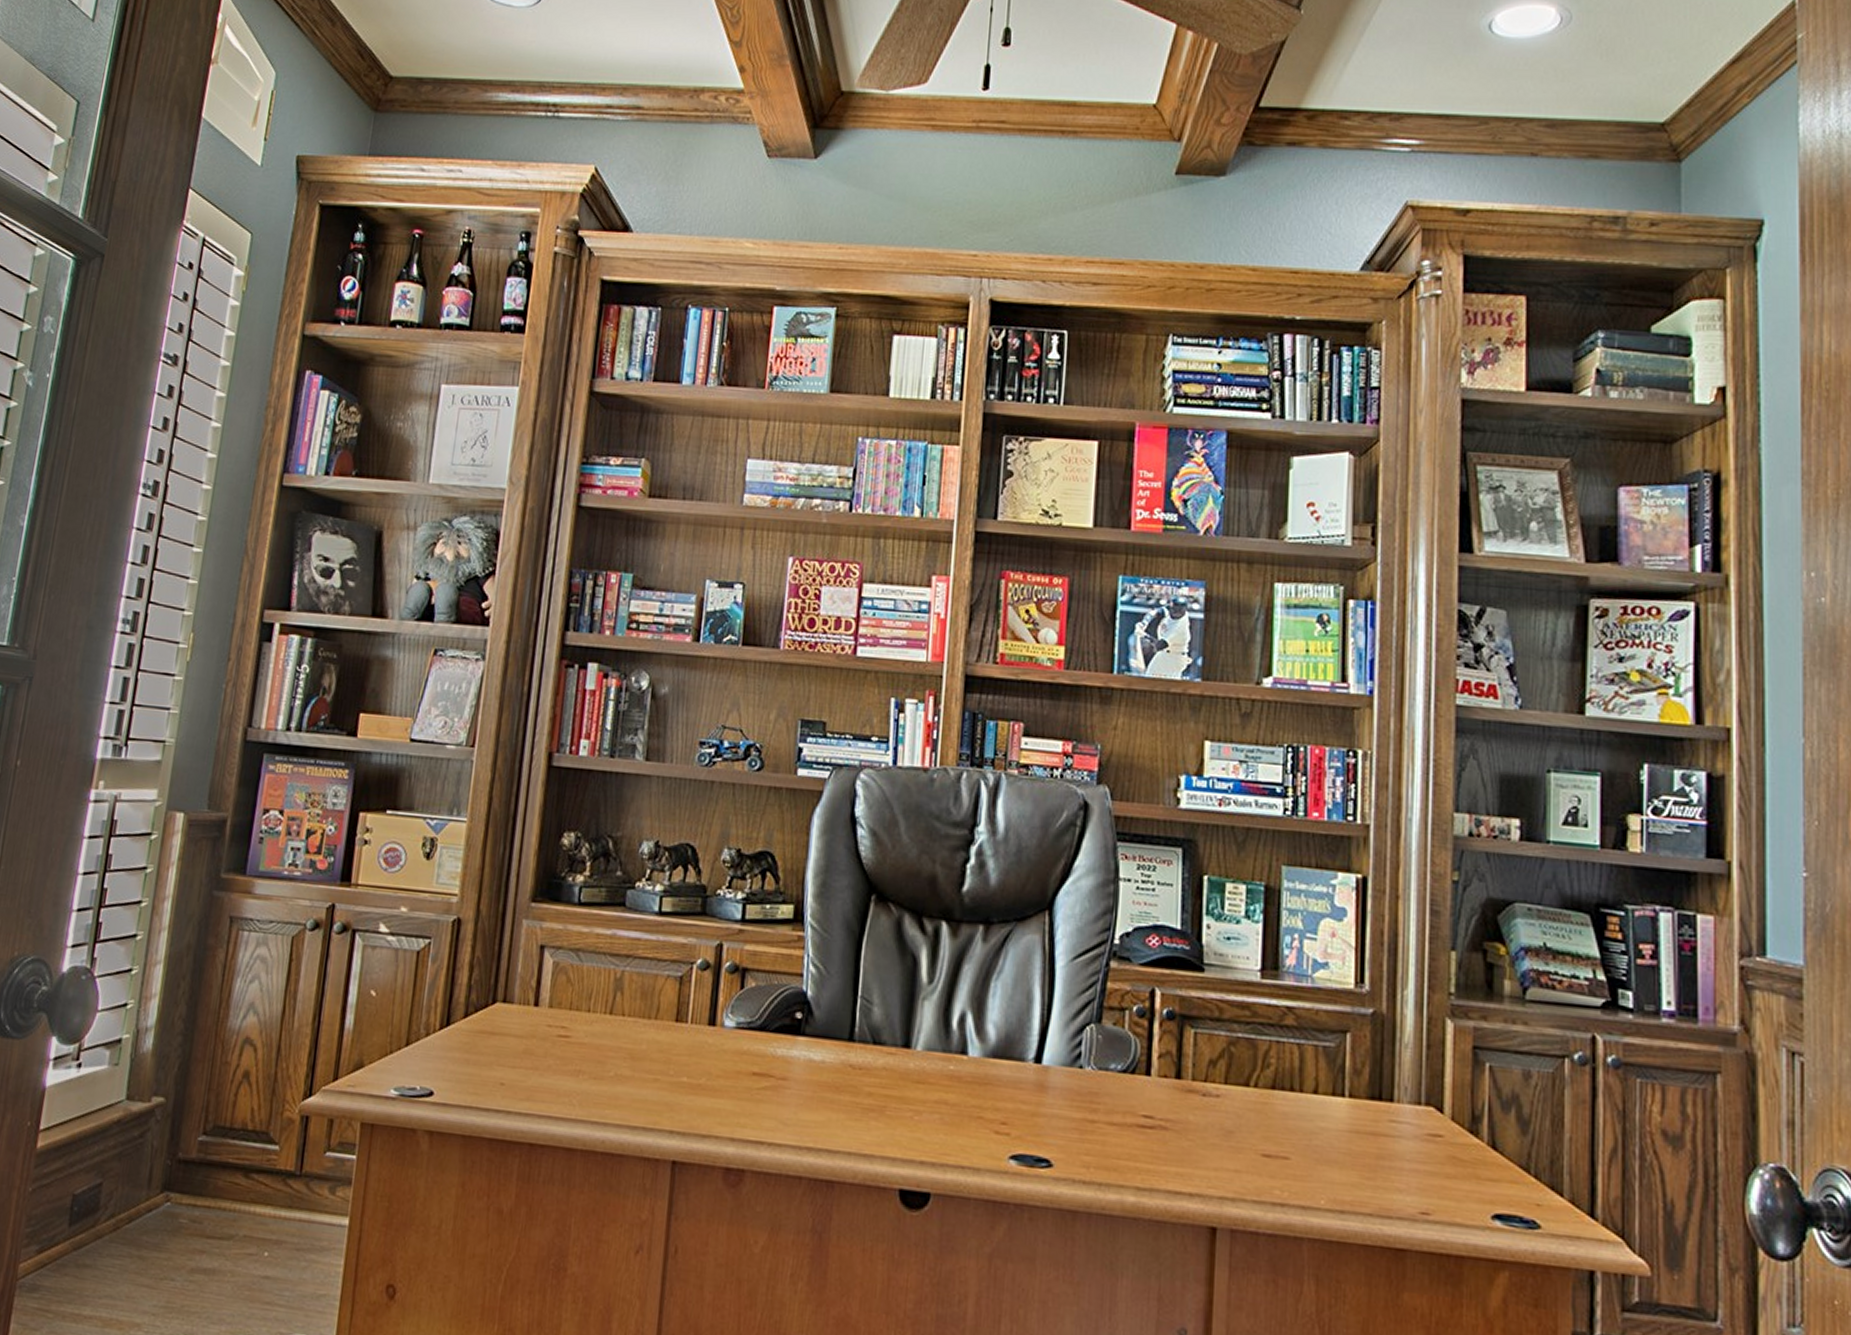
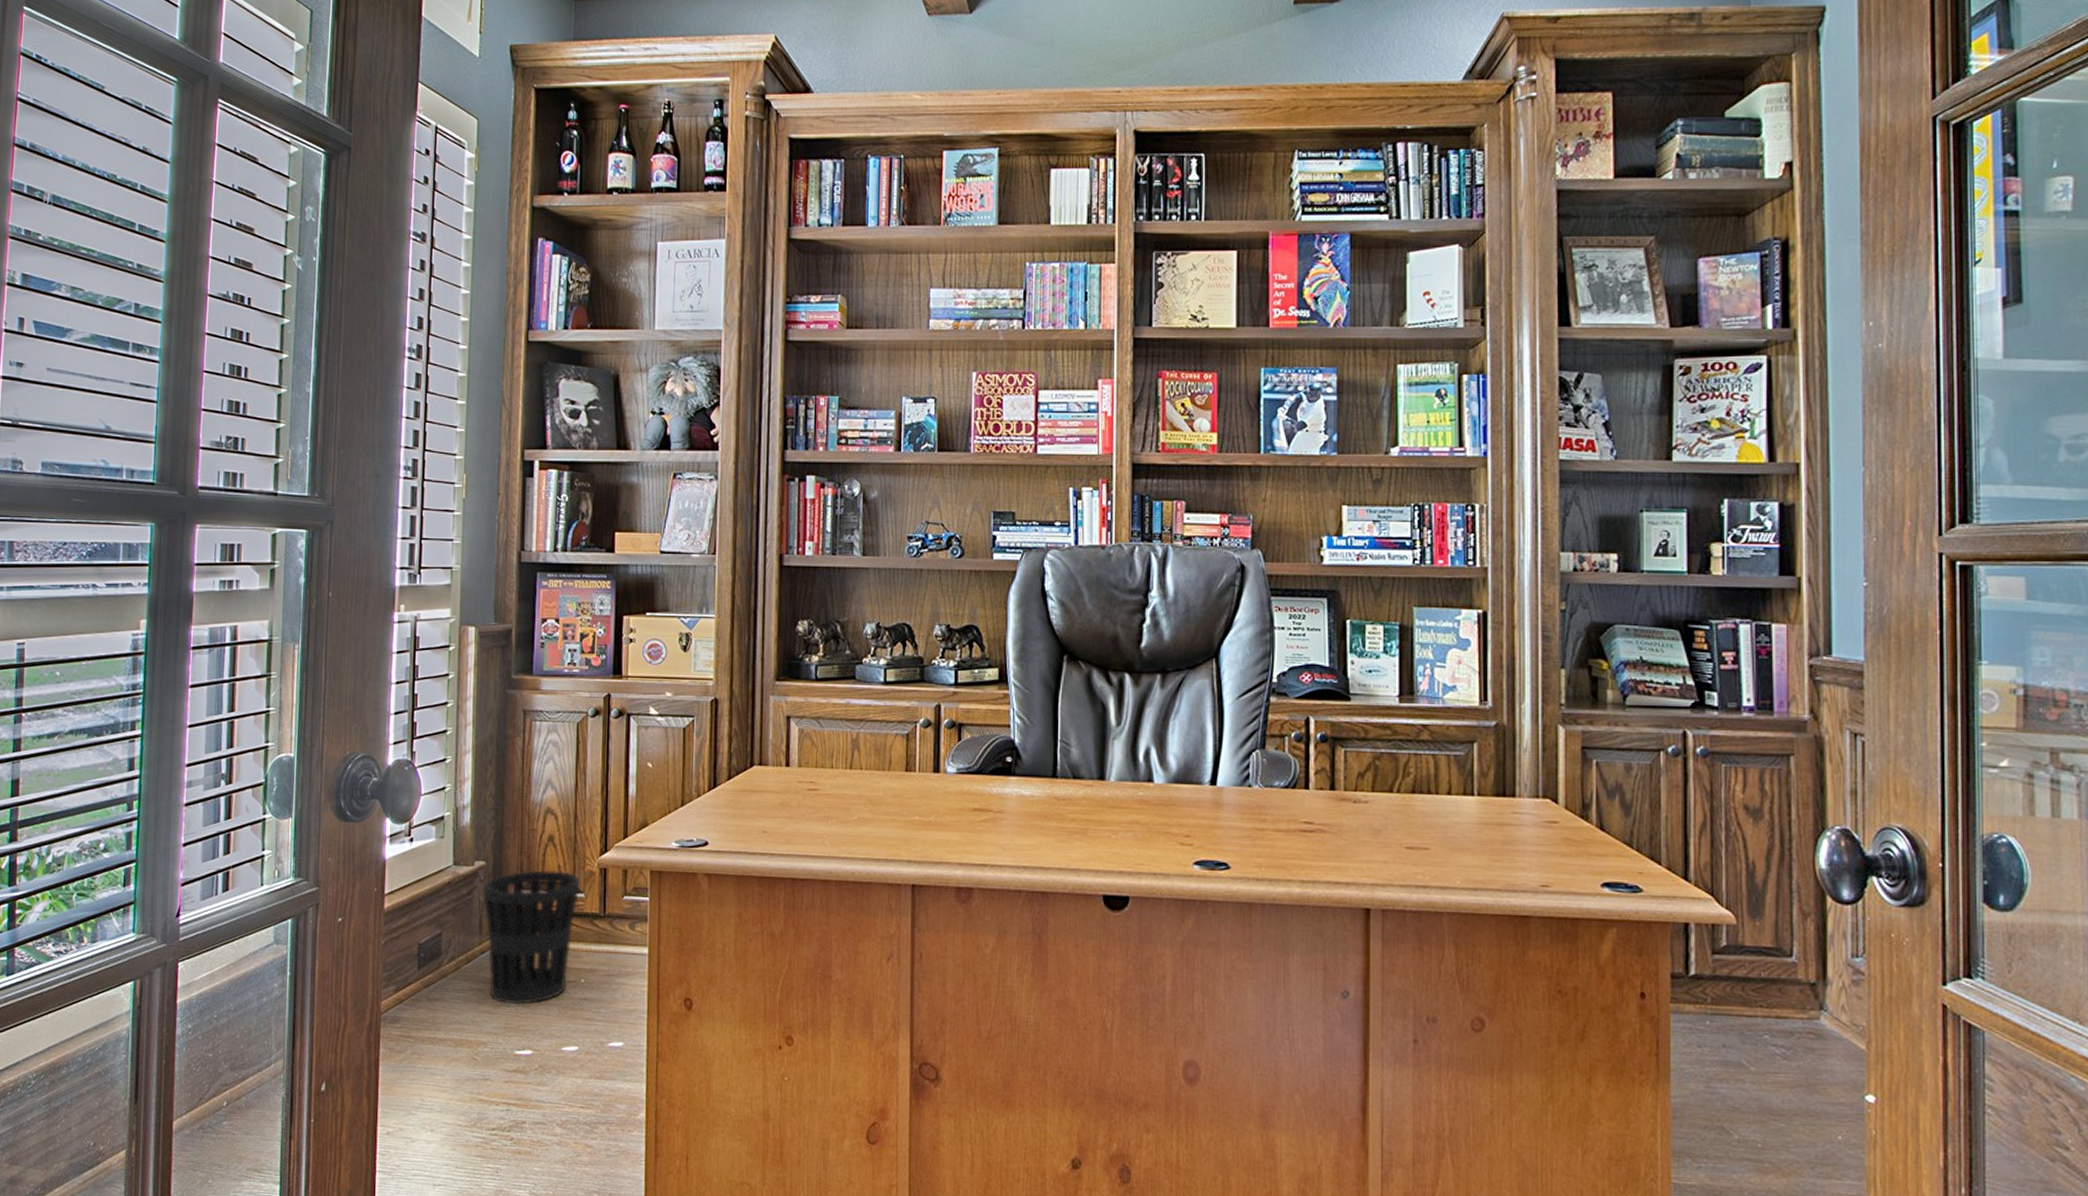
wastebasket: none [153,1113,276,1280] -> present [483,870,580,1005]

